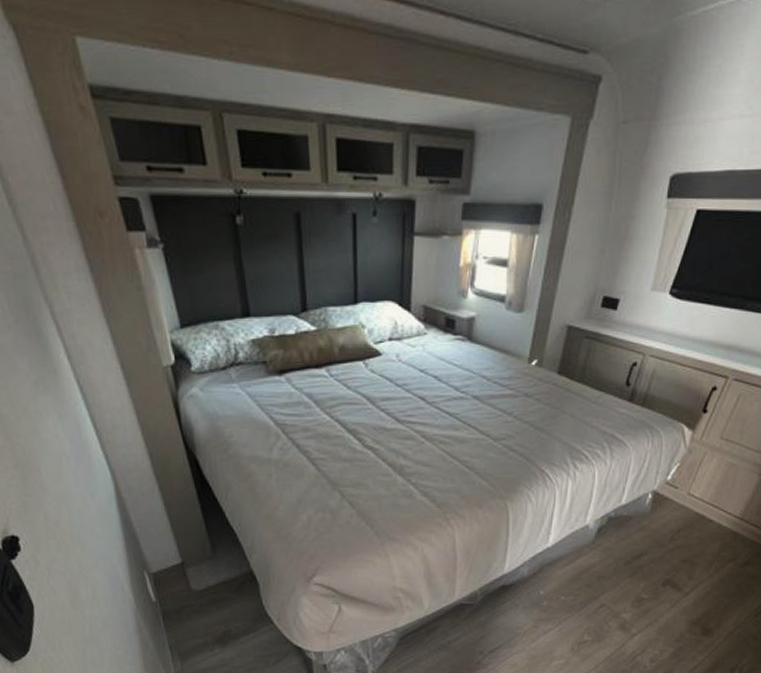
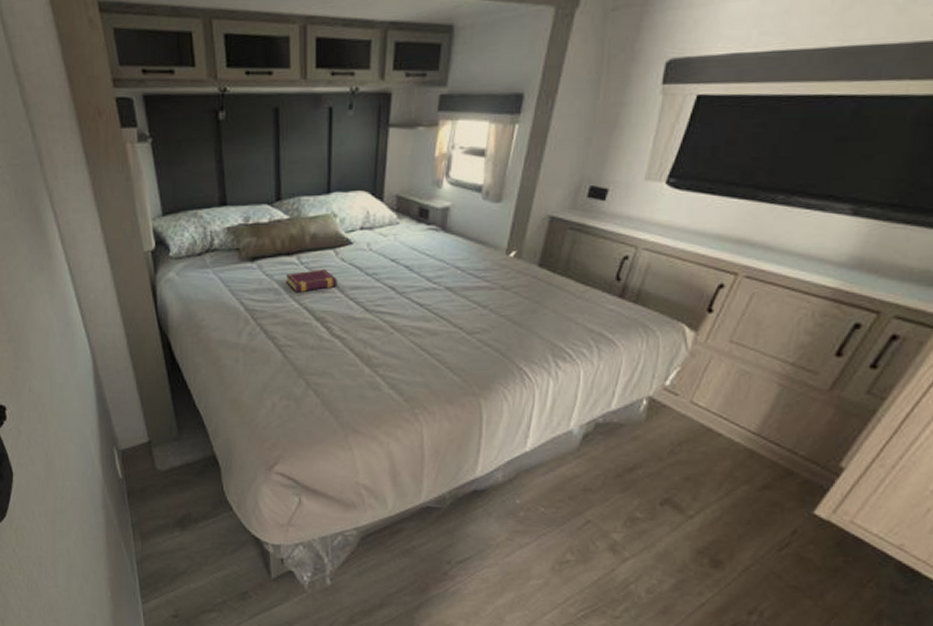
book: none [315,381,368,406] -> present [285,270,337,293]

